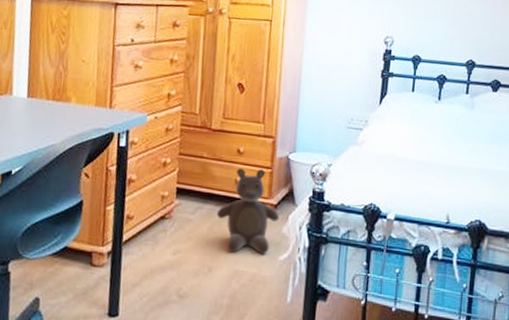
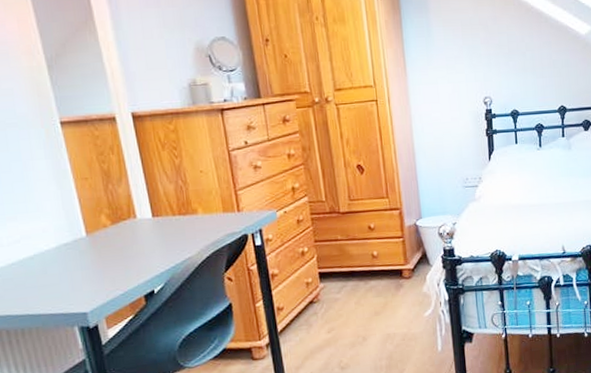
teddy bear: present [216,167,280,254] -> none [360,239,418,319]

